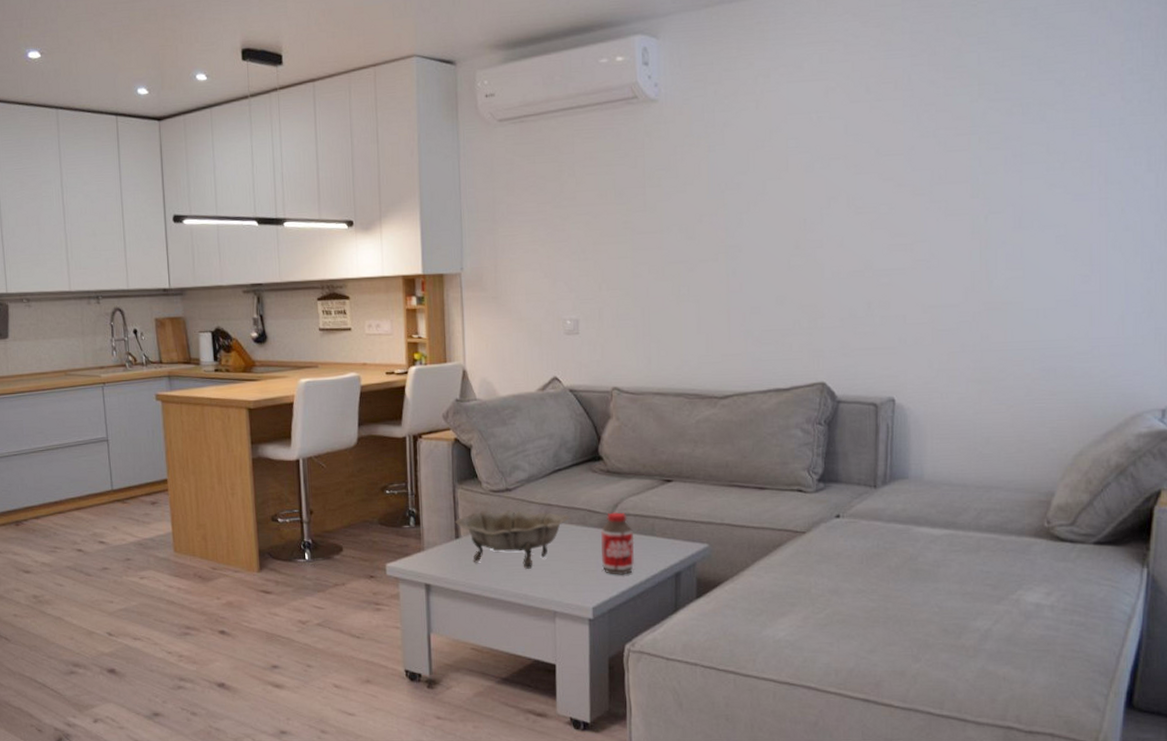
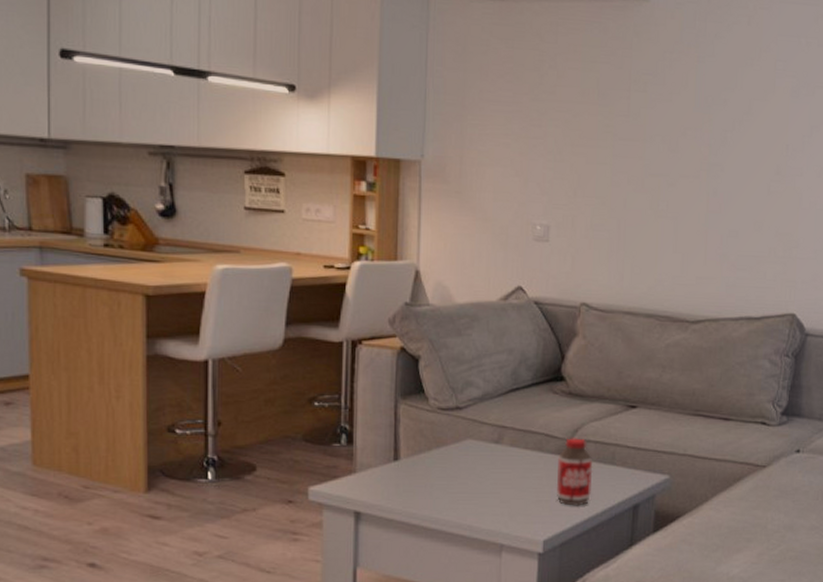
decorative bowl: present [454,510,570,569] -> none [394,431,526,497]

